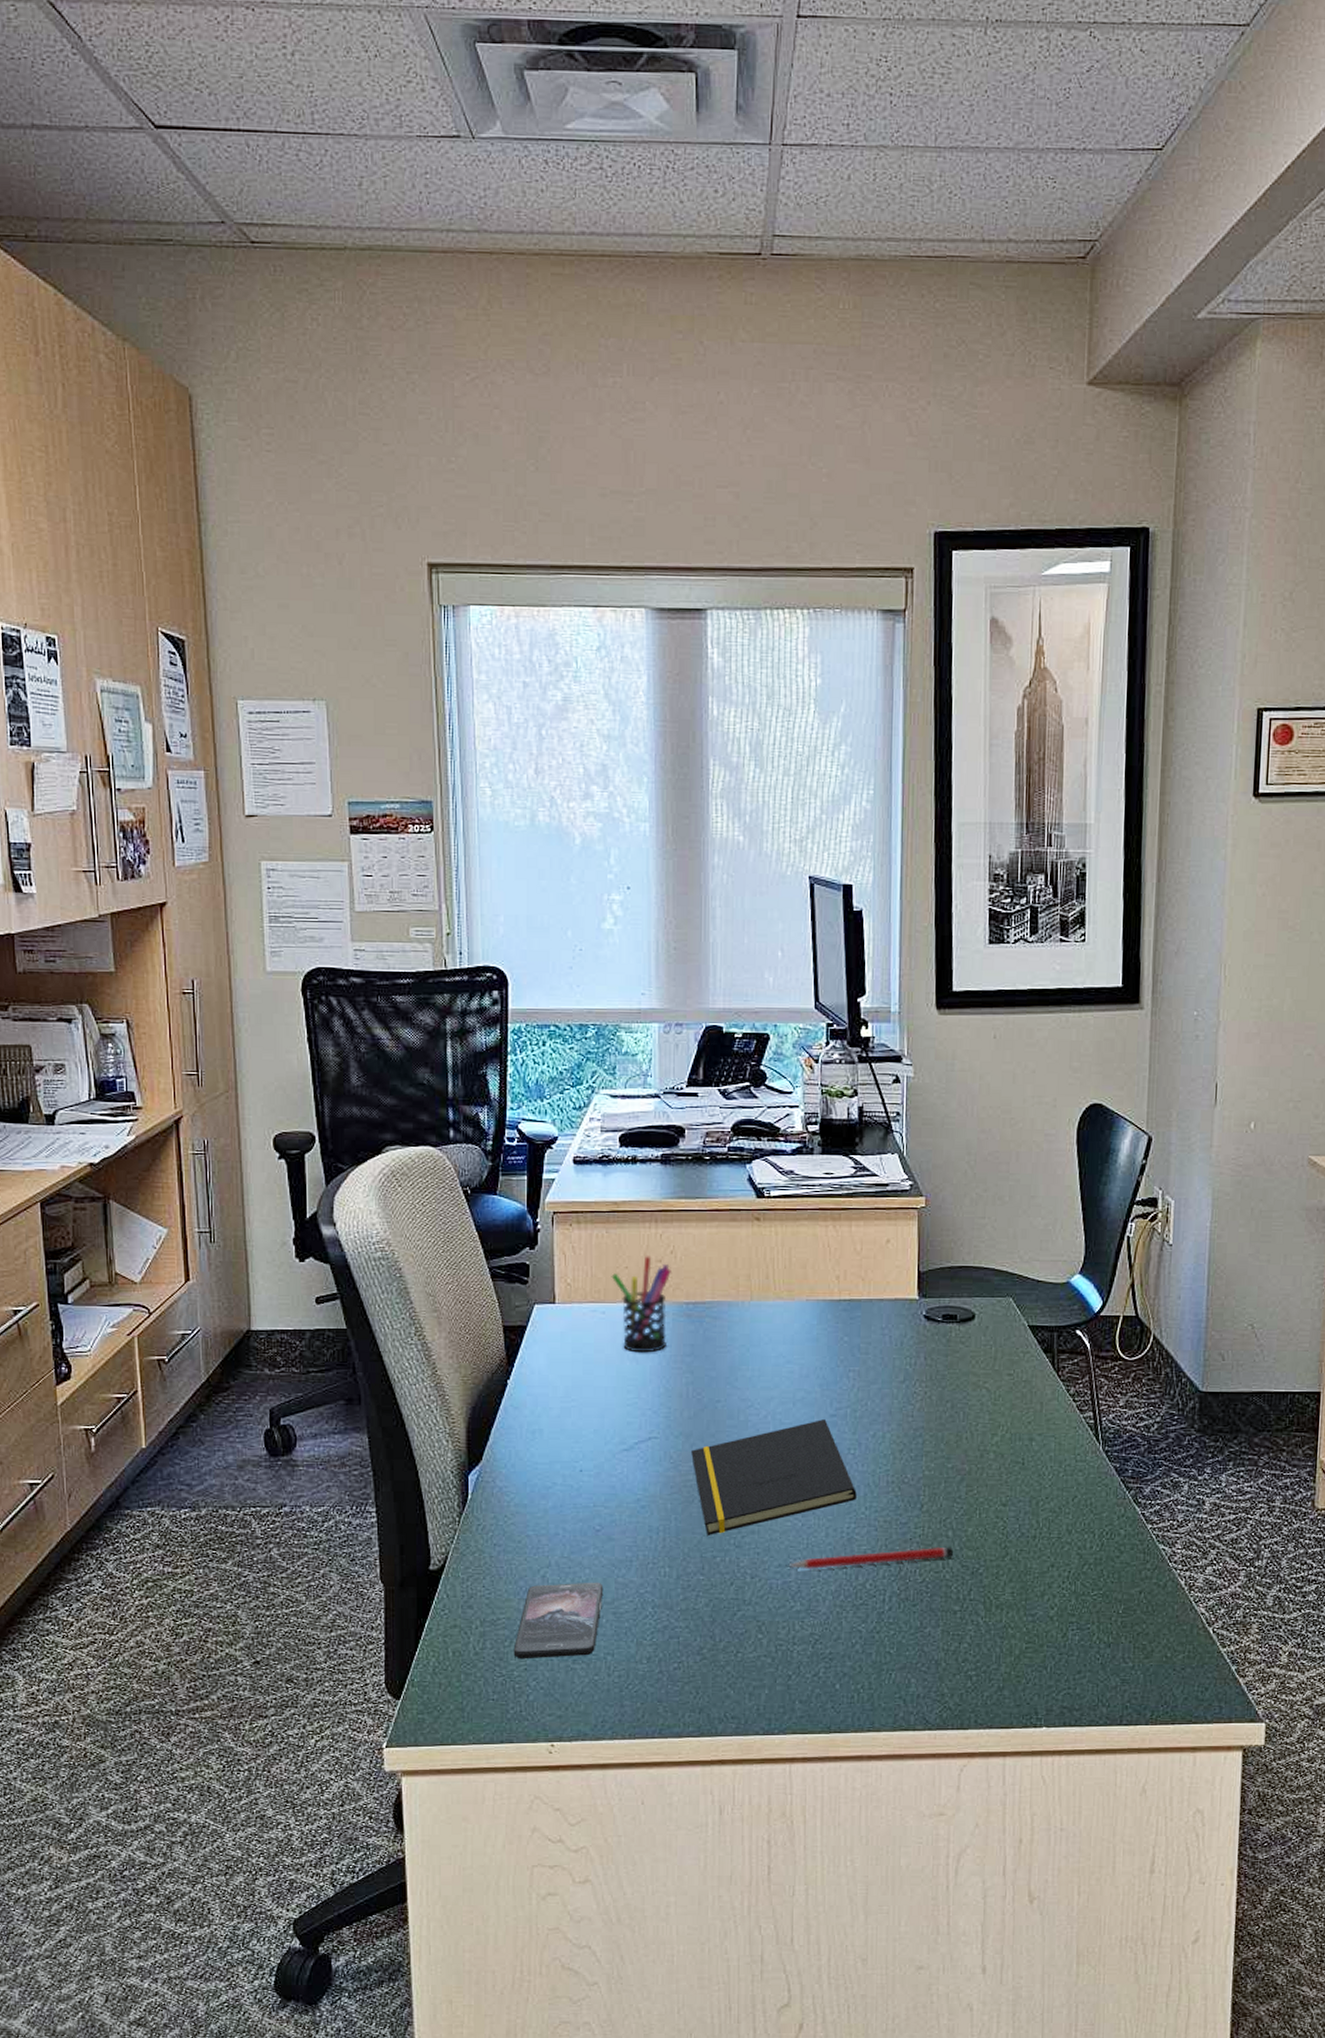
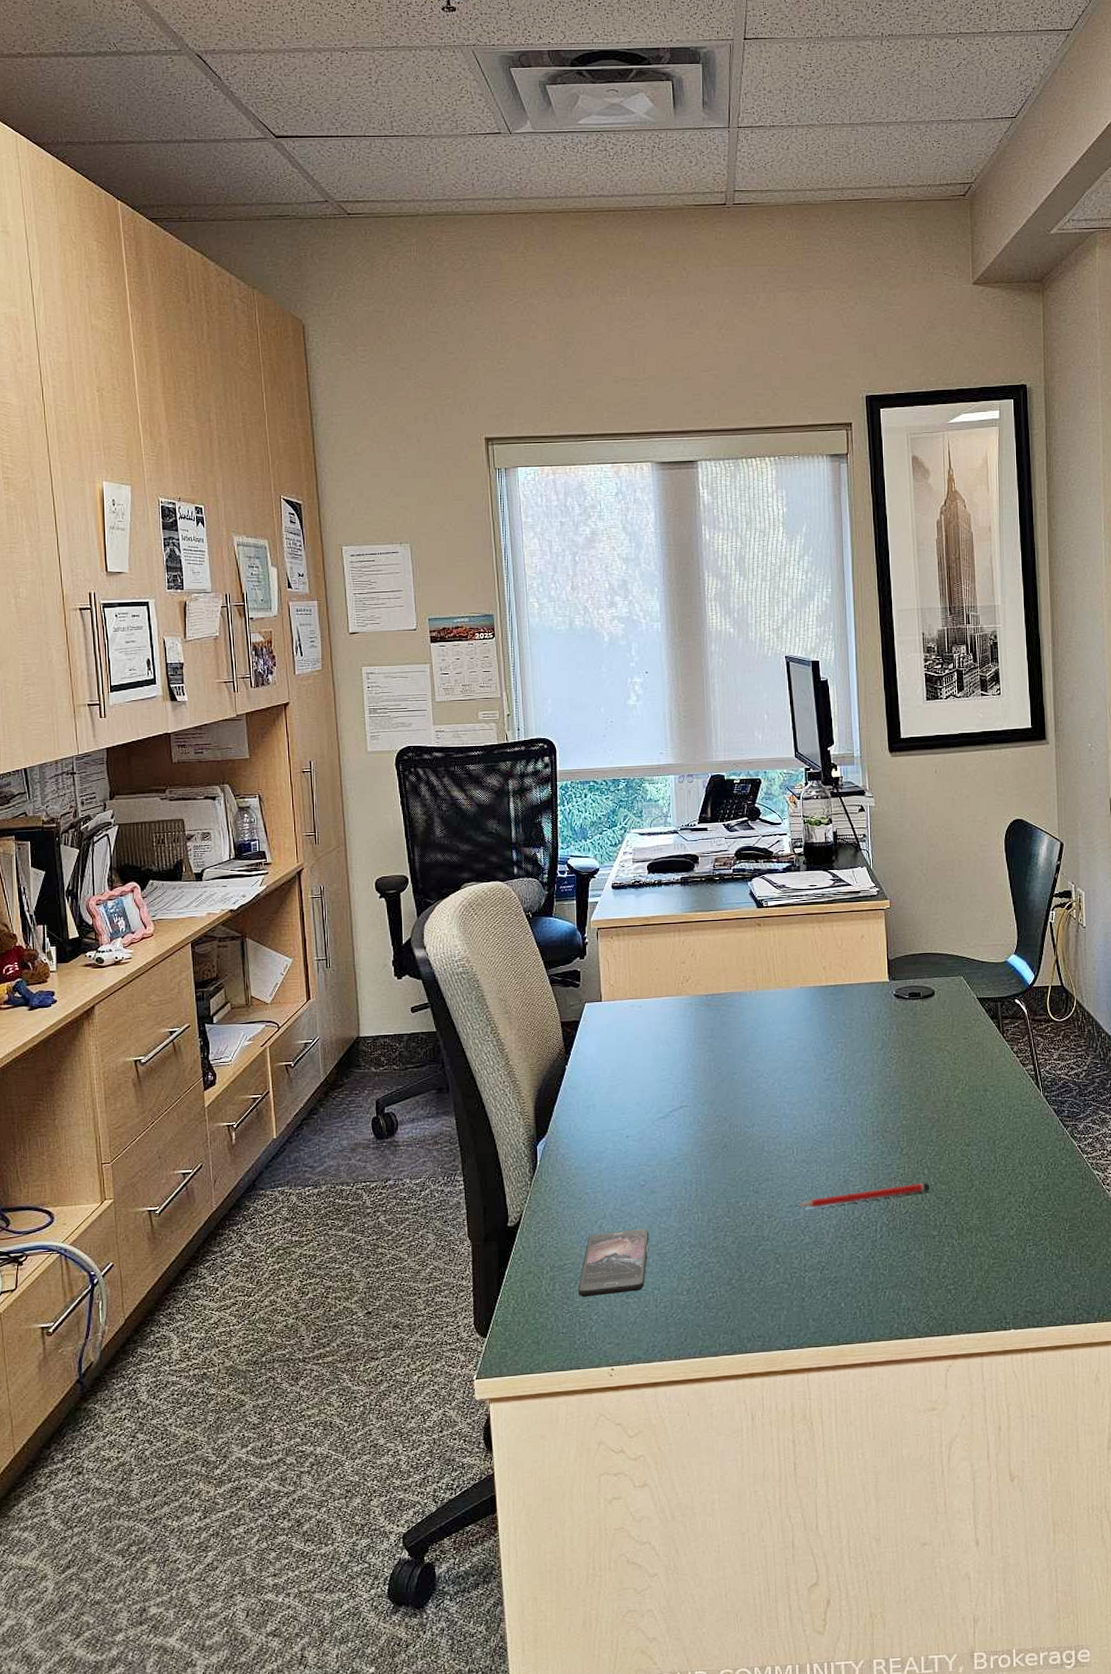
pen holder: present [611,1256,671,1353] -> none [645,959,693,1038]
notepad: present [691,1419,857,1535] -> none [715,1083,849,1184]

